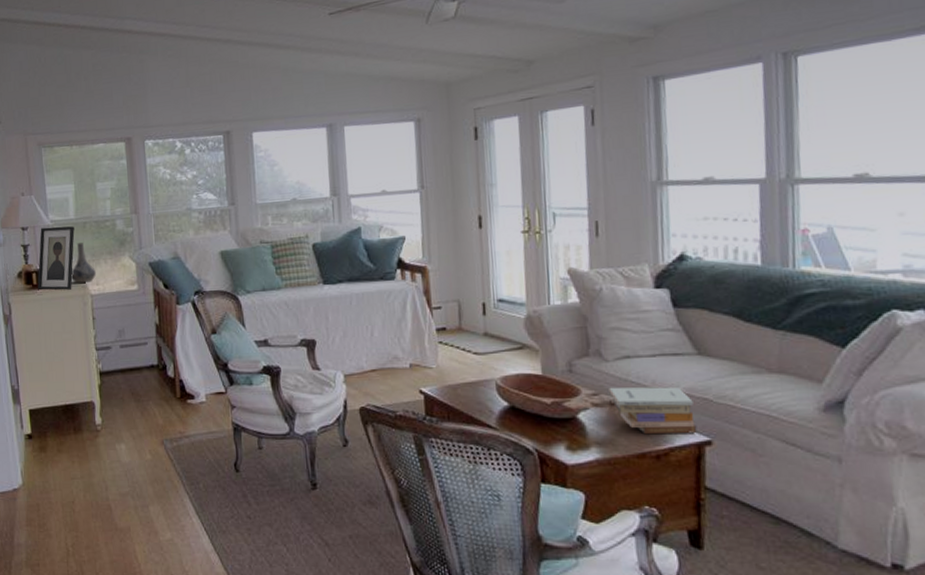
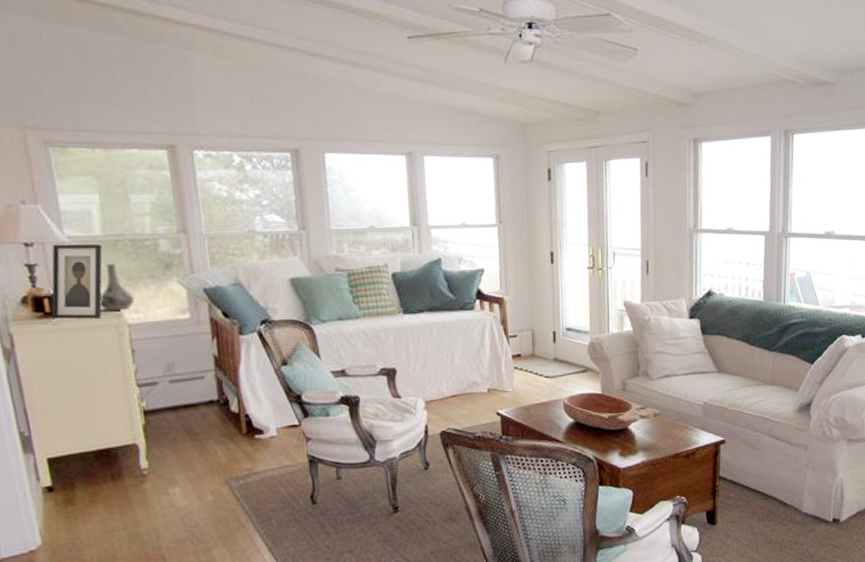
books: present [609,386,697,435] -> none [653,398,716,439]

